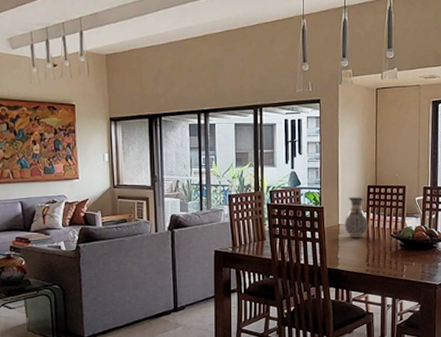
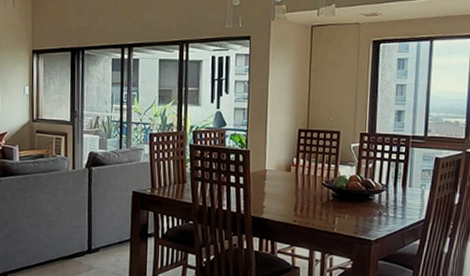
vase: present [345,196,368,238] -> none [272,140,298,186]

